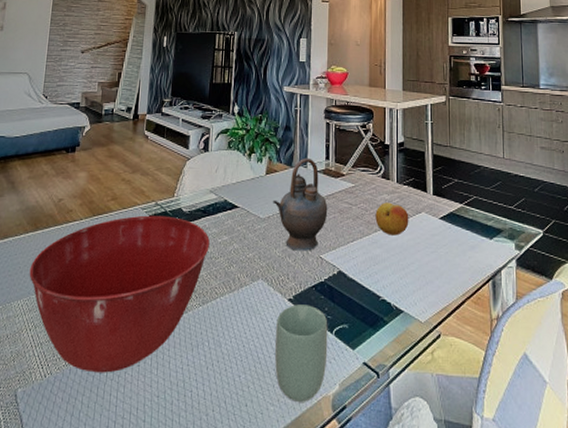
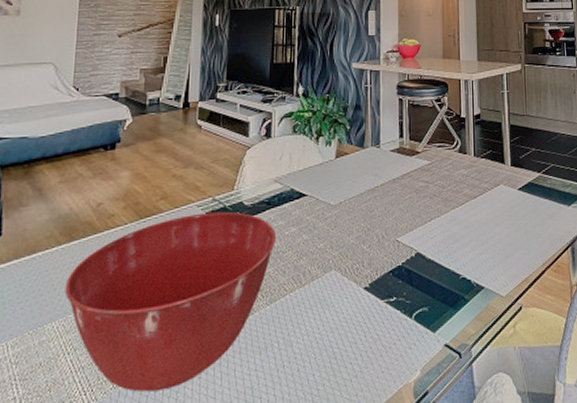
teapot: present [273,157,328,251] -> none [344,137,403,236]
cup: present [275,304,328,402] -> none [352,291,407,394]
fruit: present [375,202,409,236] -> none [453,177,488,211]

